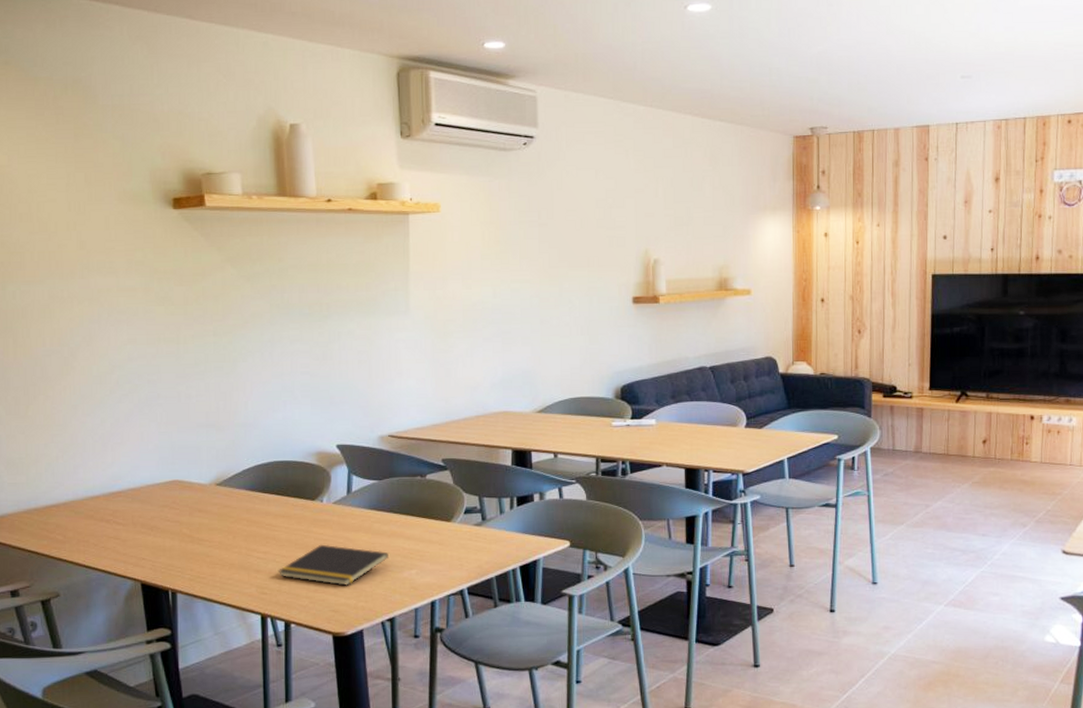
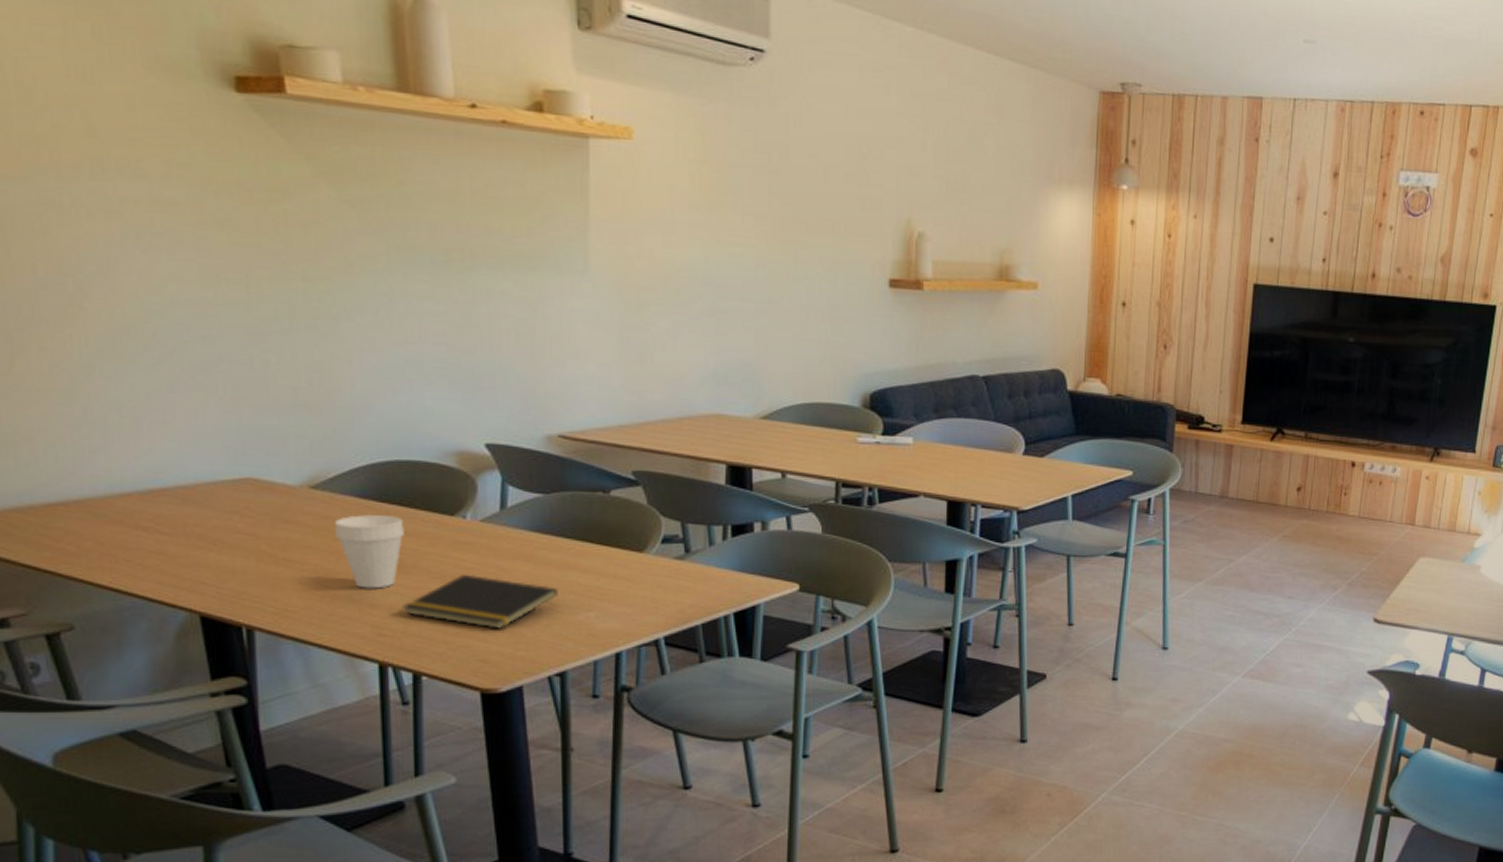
cup: none [232,503,280,559] -> present [334,515,404,589]

